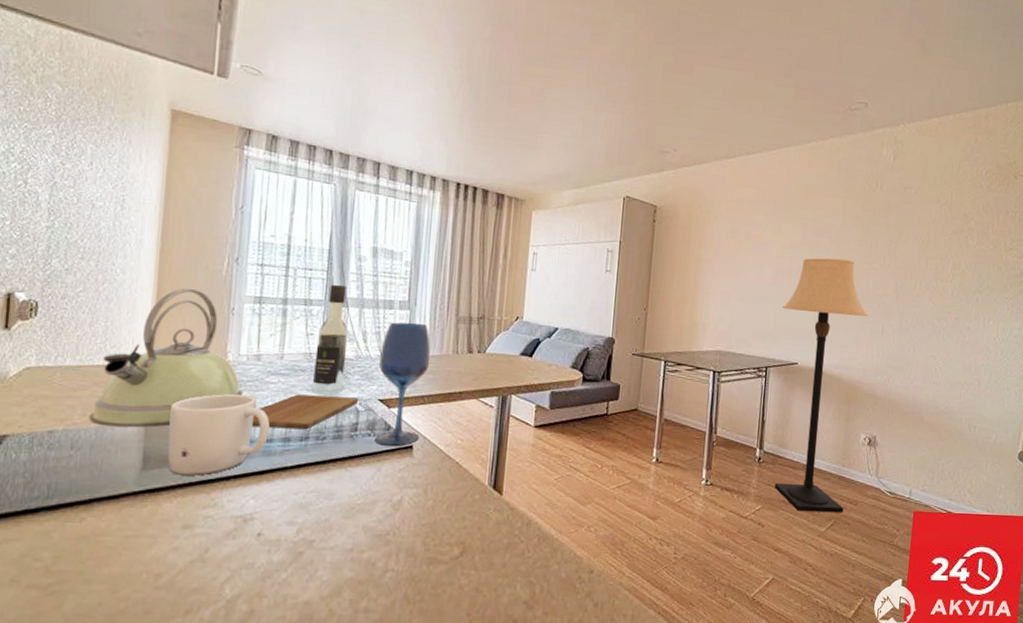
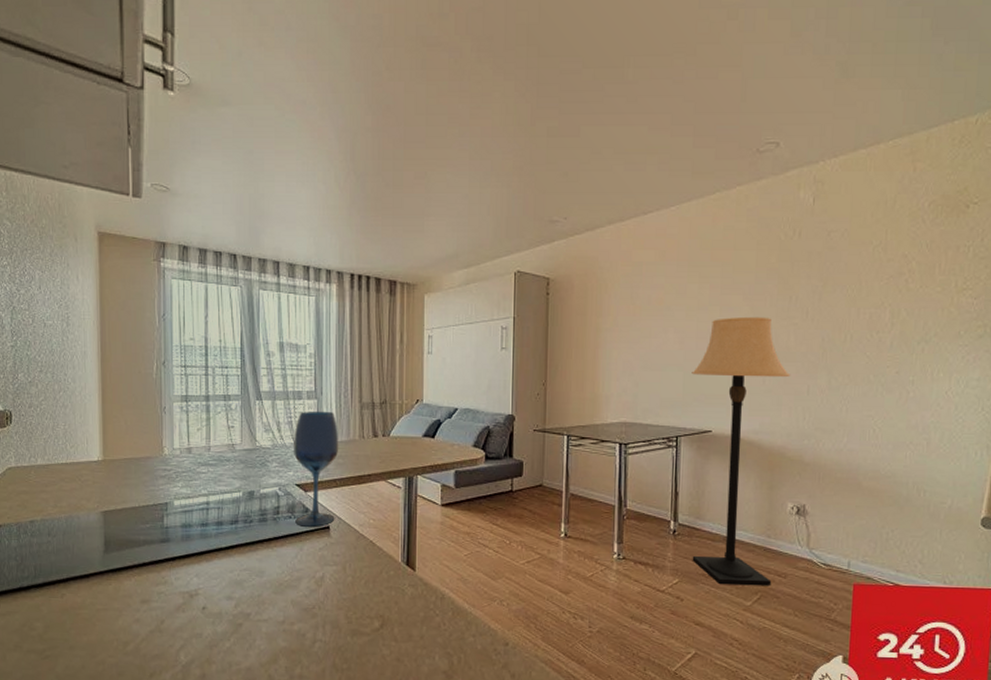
kettle: present [89,288,243,428] -> none [59,391,180,517]
mug: present [167,394,270,476] -> none [122,484,204,557]
cutting board: present [251,394,359,430] -> none [189,482,279,514]
bottle: present [312,284,349,396] -> none [237,379,264,483]

